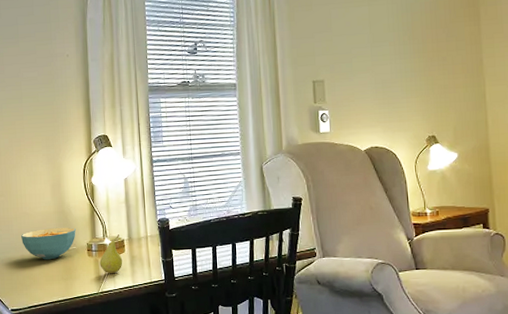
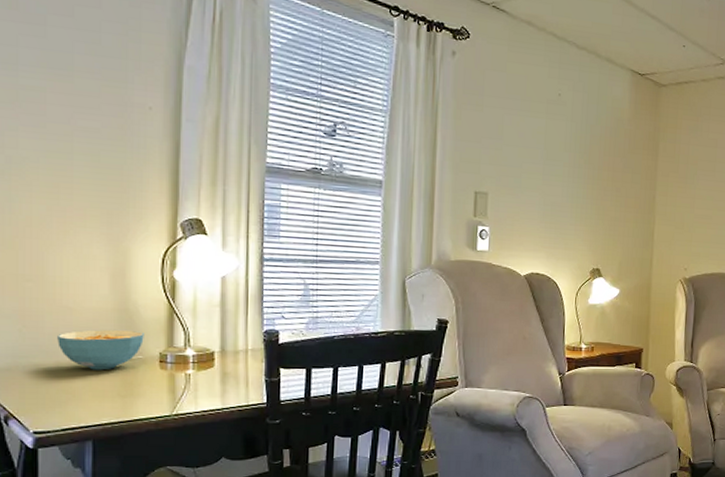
fruit: present [100,234,123,274] -> none [176,345,210,393]

